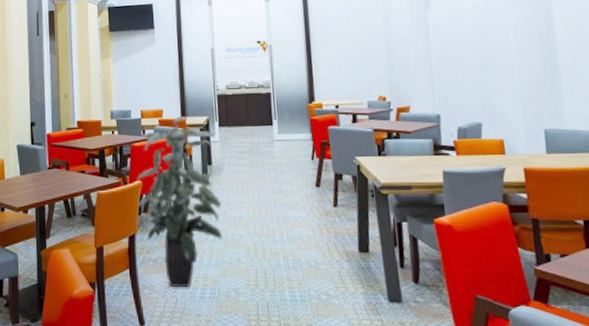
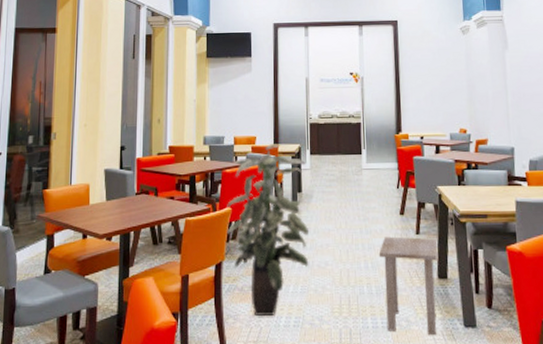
side table: none [294,209,359,309] -> present [378,236,437,335]

